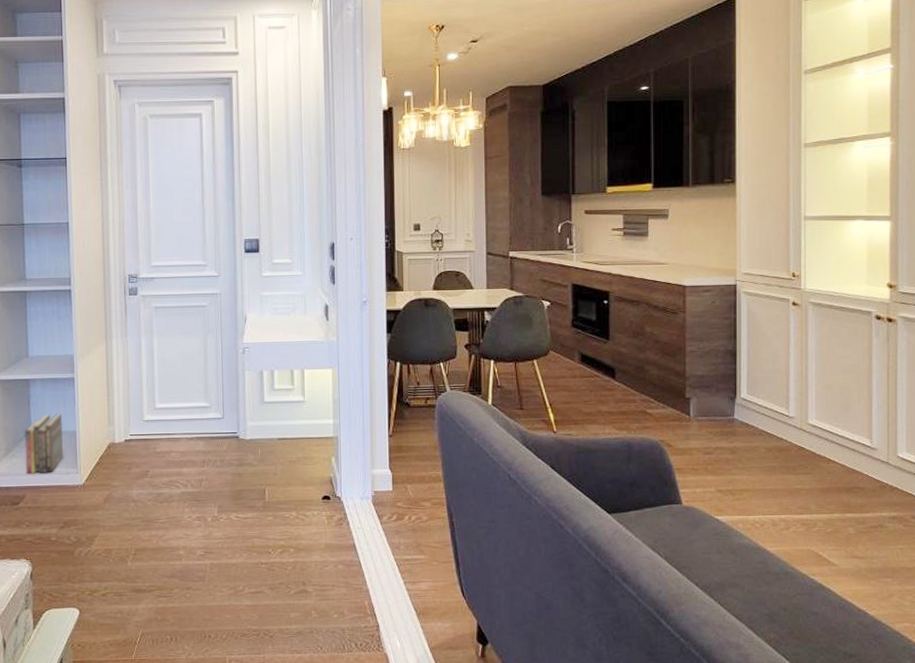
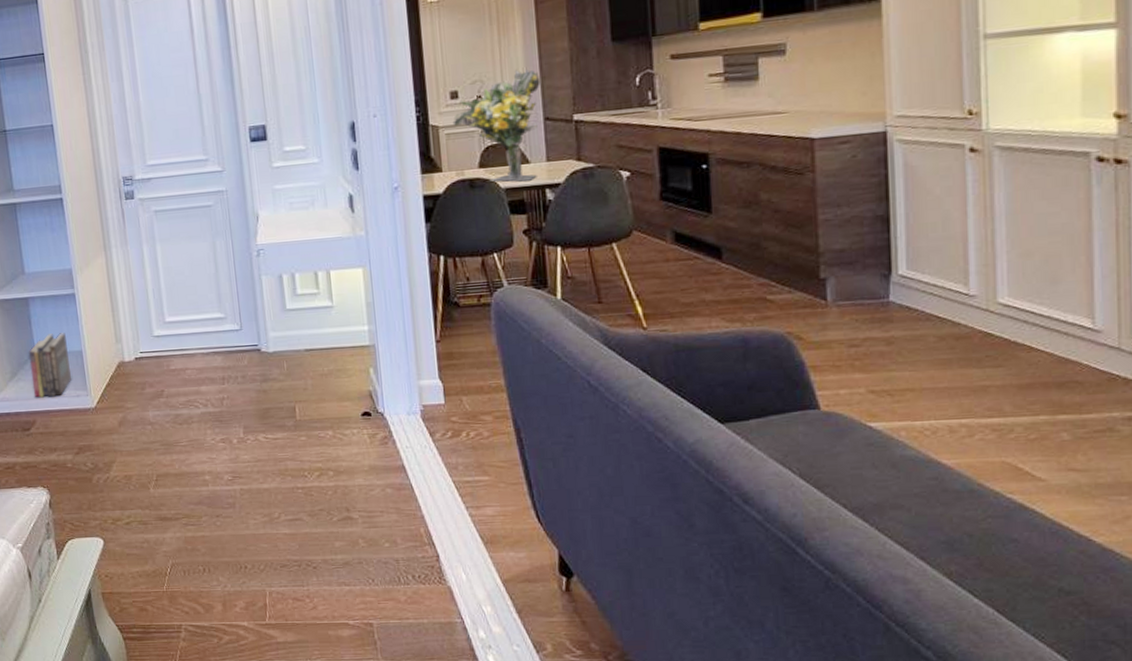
bouquet: none [414,211,485,304] -> present [452,70,540,182]

